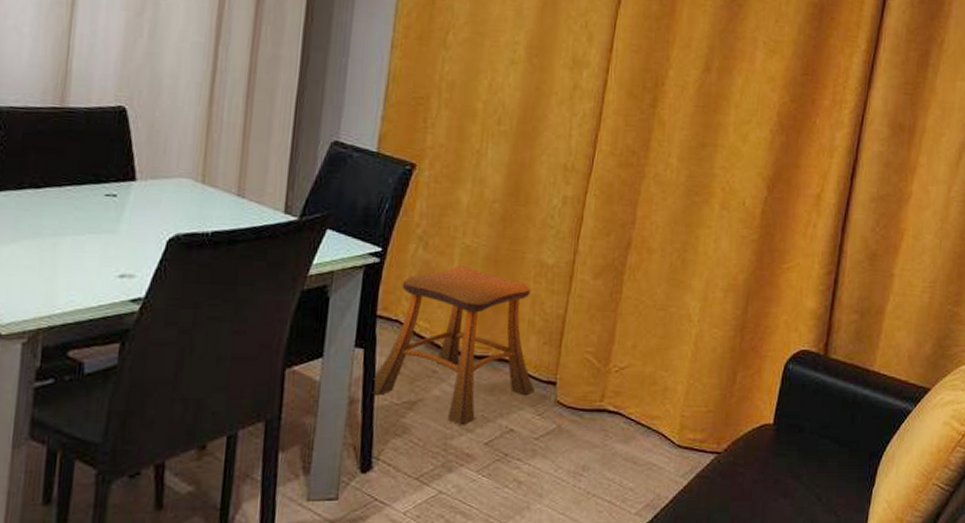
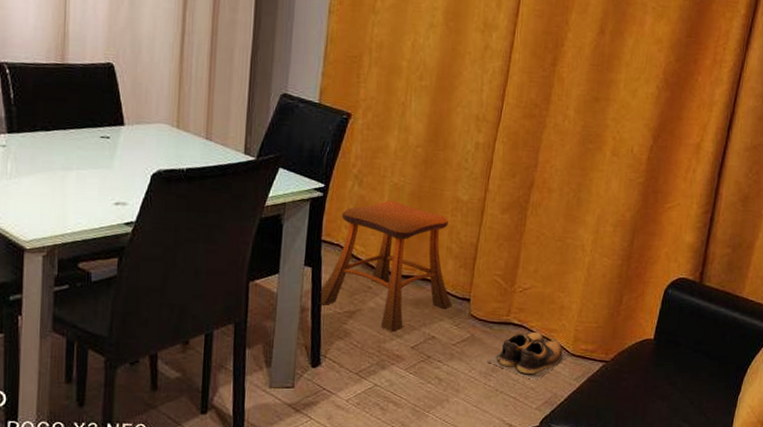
shoes: none [576,419,674,480] -> present [487,331,568,381]

